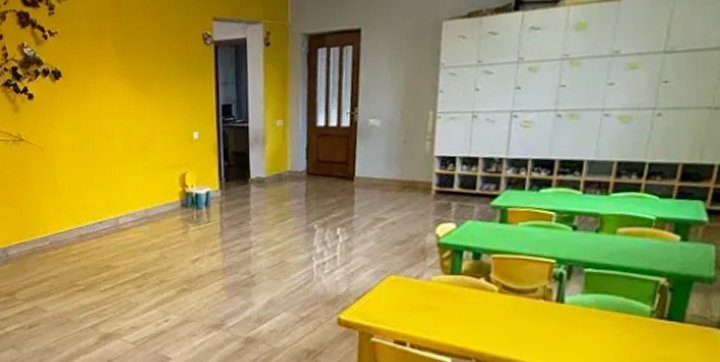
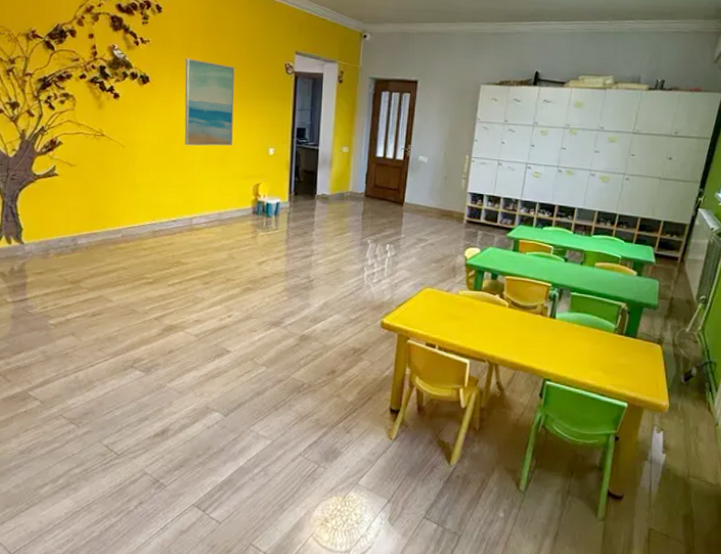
wall art: none [95,44,154,141] -> present [184,58,235,146]

